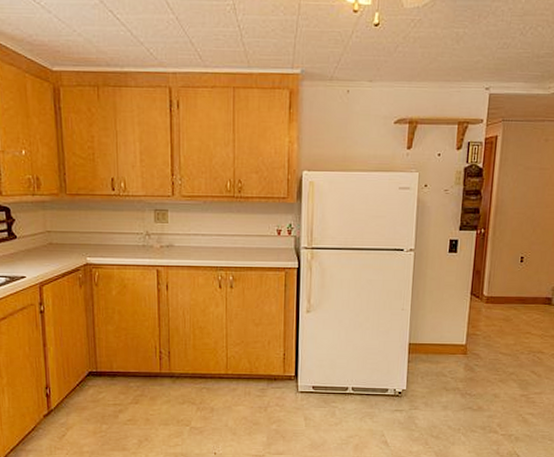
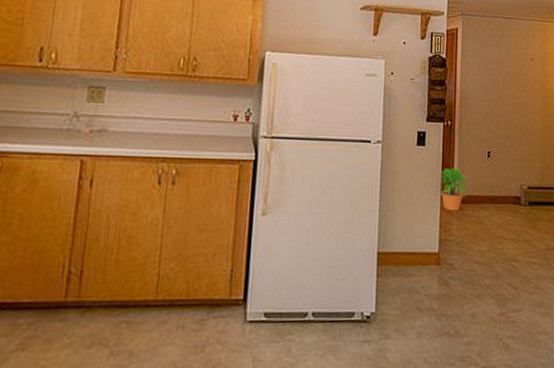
potted plant: none [468,272,498,310] -> present [438,167,468,211]

